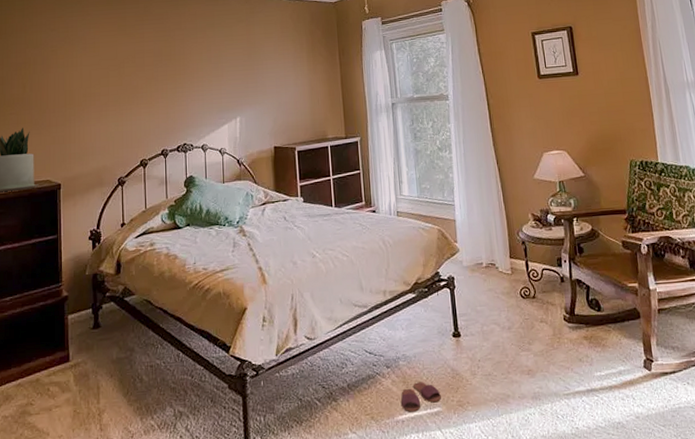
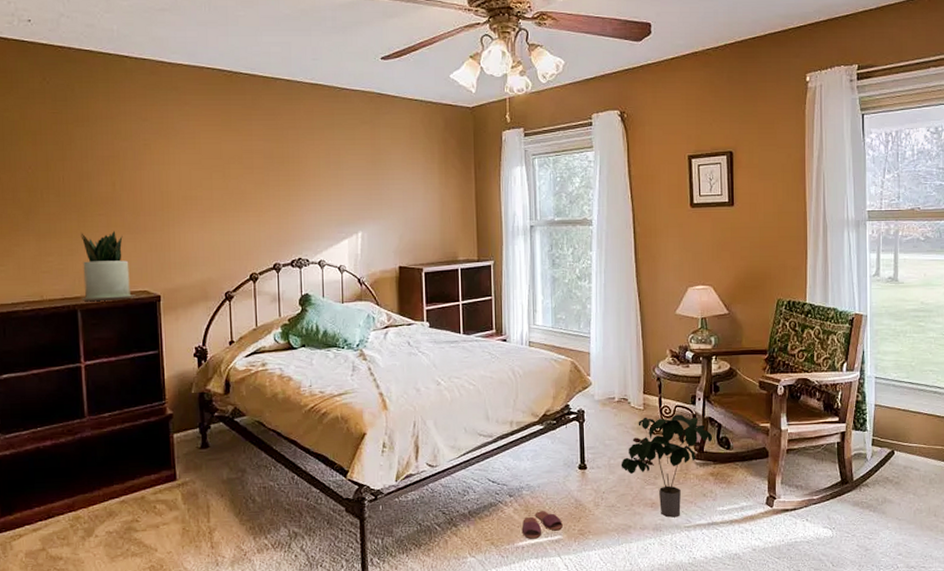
potted plant: none [494,277,583,385] -> present [621,414,713,518]

